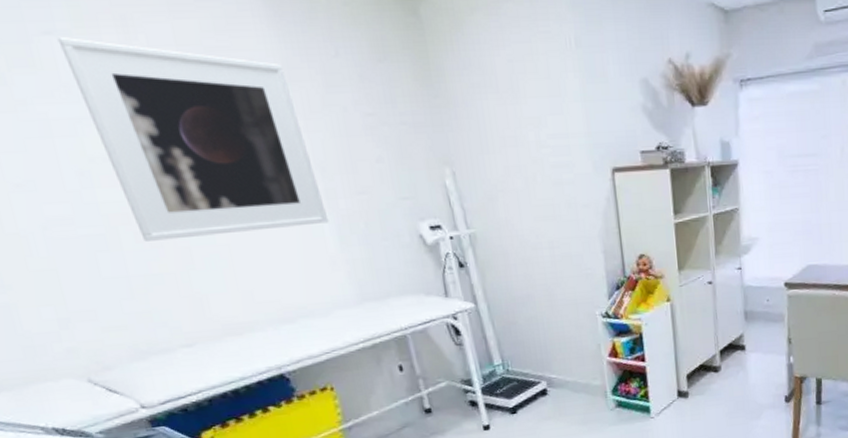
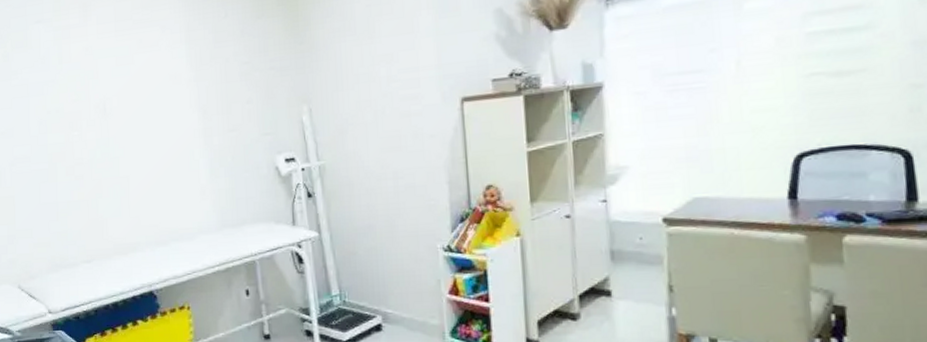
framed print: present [57,36,329,242] -> none [43,23,204,175]

